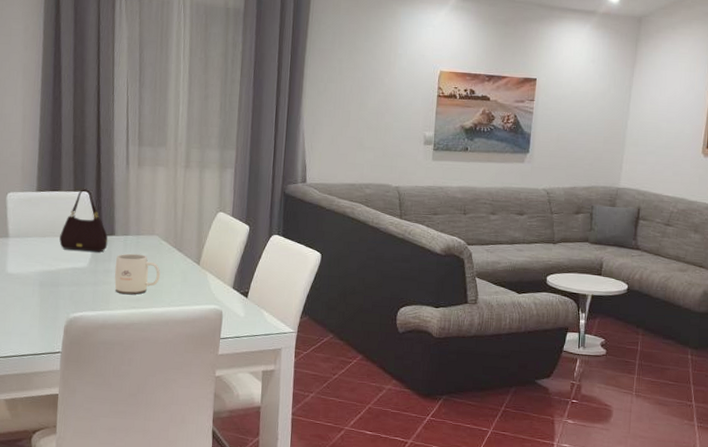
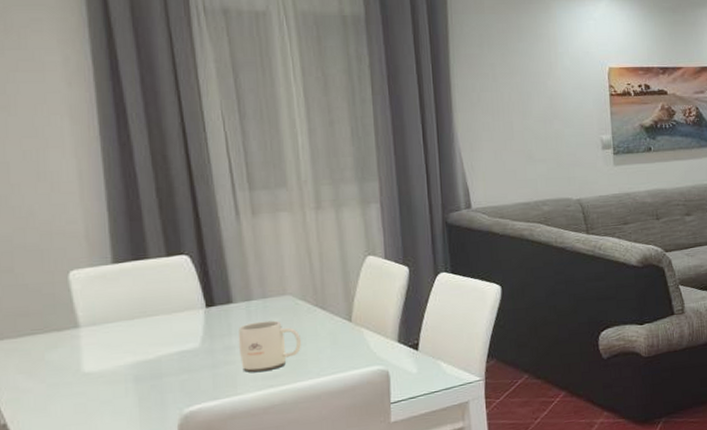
handbag: present [59,188,108,252] -> none [154,251,225,330]

